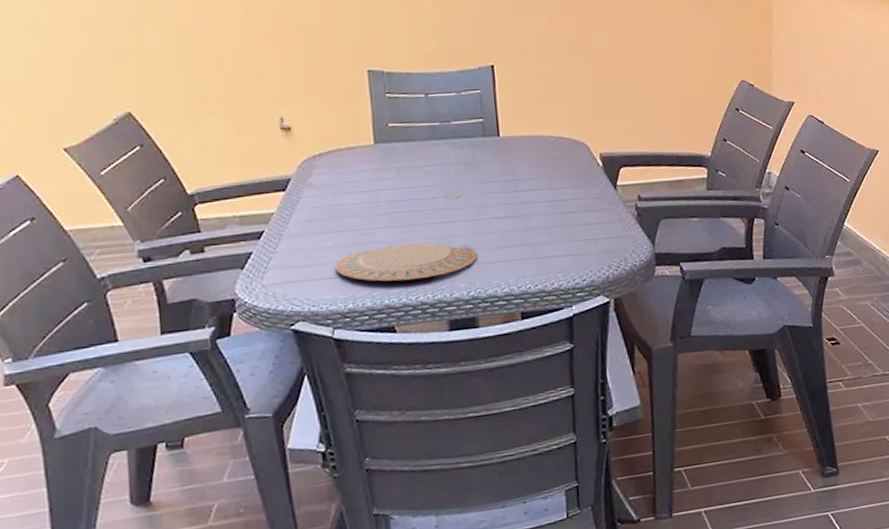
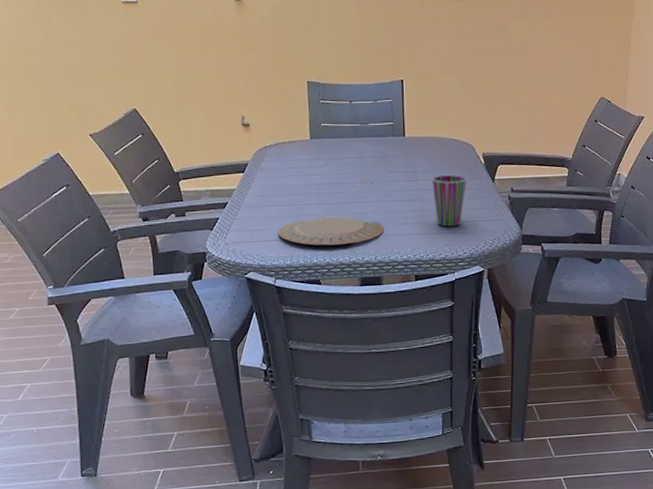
cup: none [536,182,582,248] -> present [432,174,467,227]

